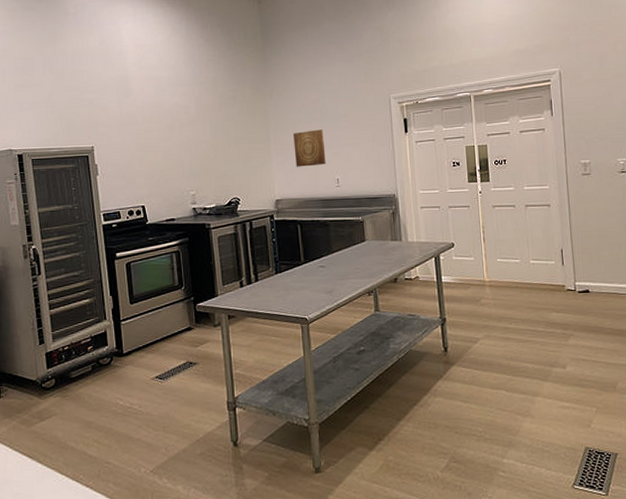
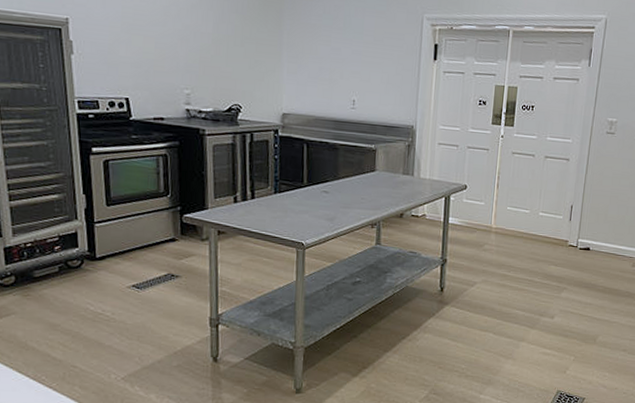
wall art: present [293,129,326,167] -> none [309,40,345,82]

